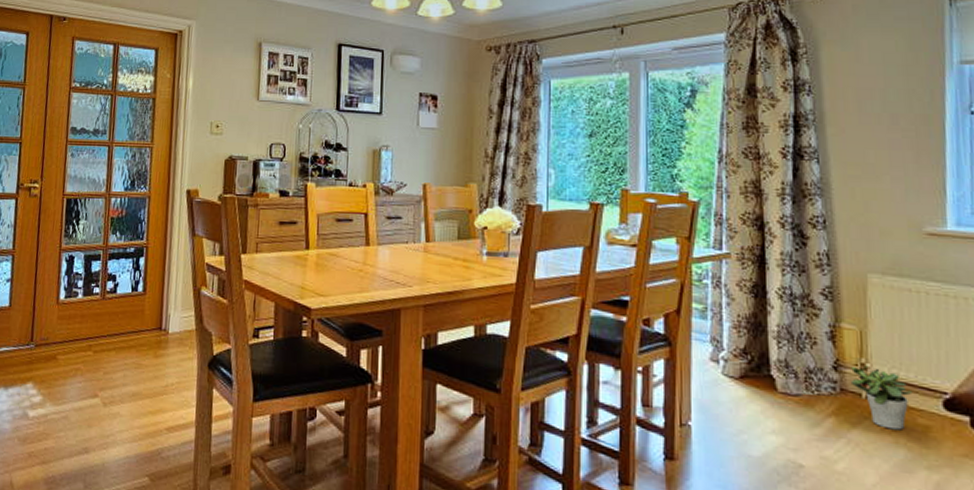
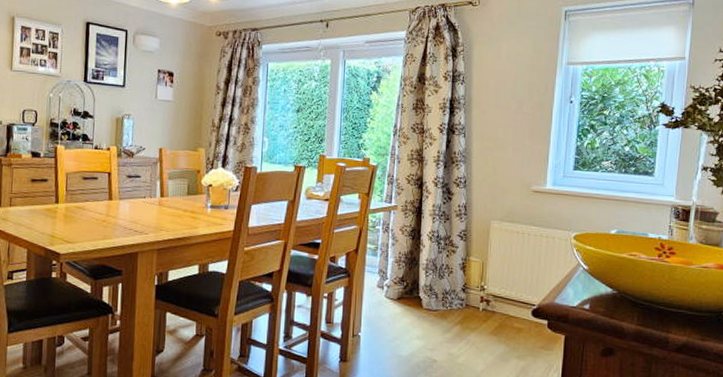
potted plant: present [850,364,913,430] -> none [473,286,513,332]

